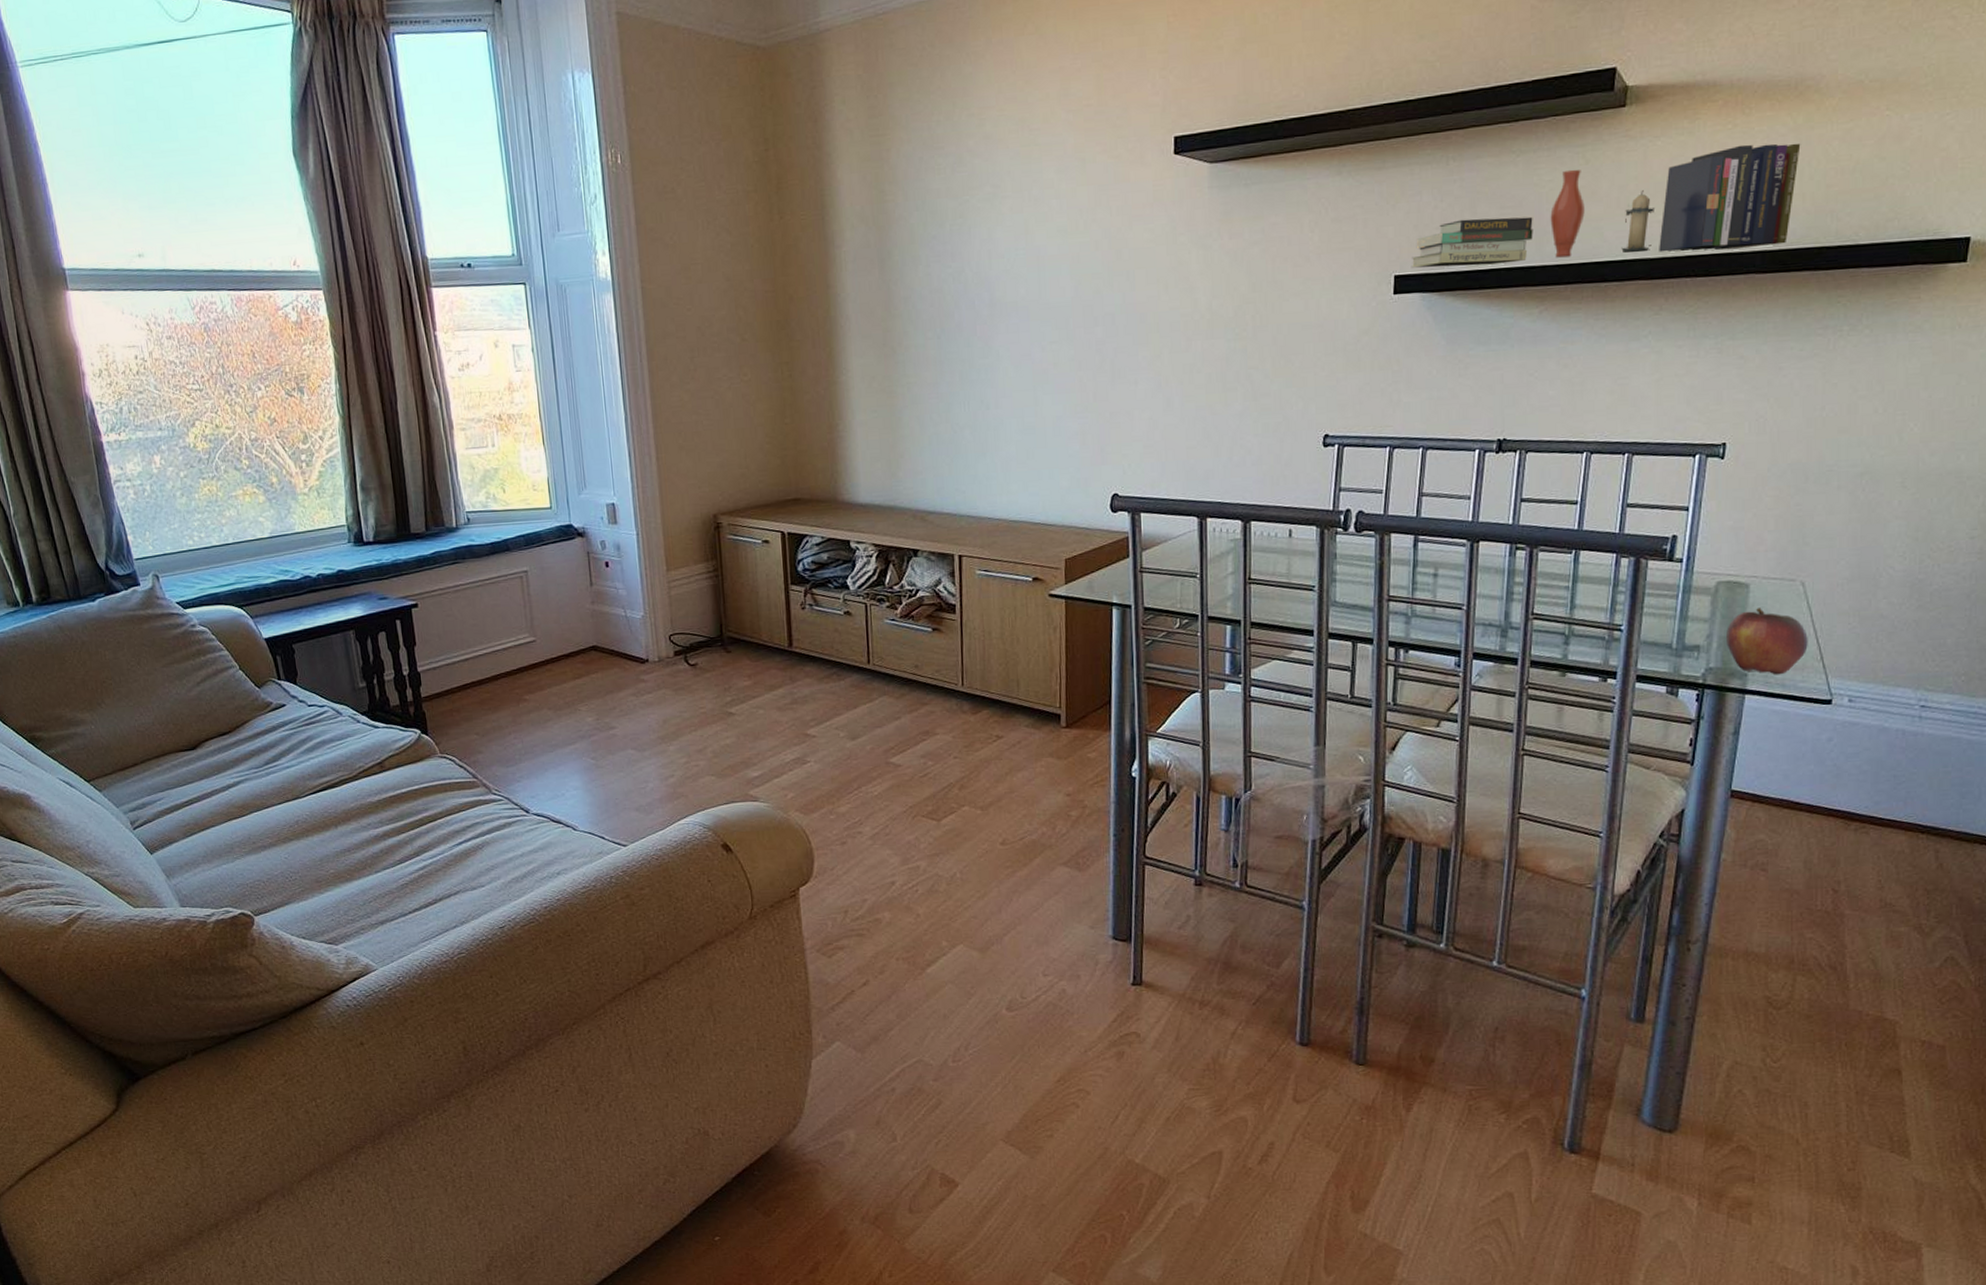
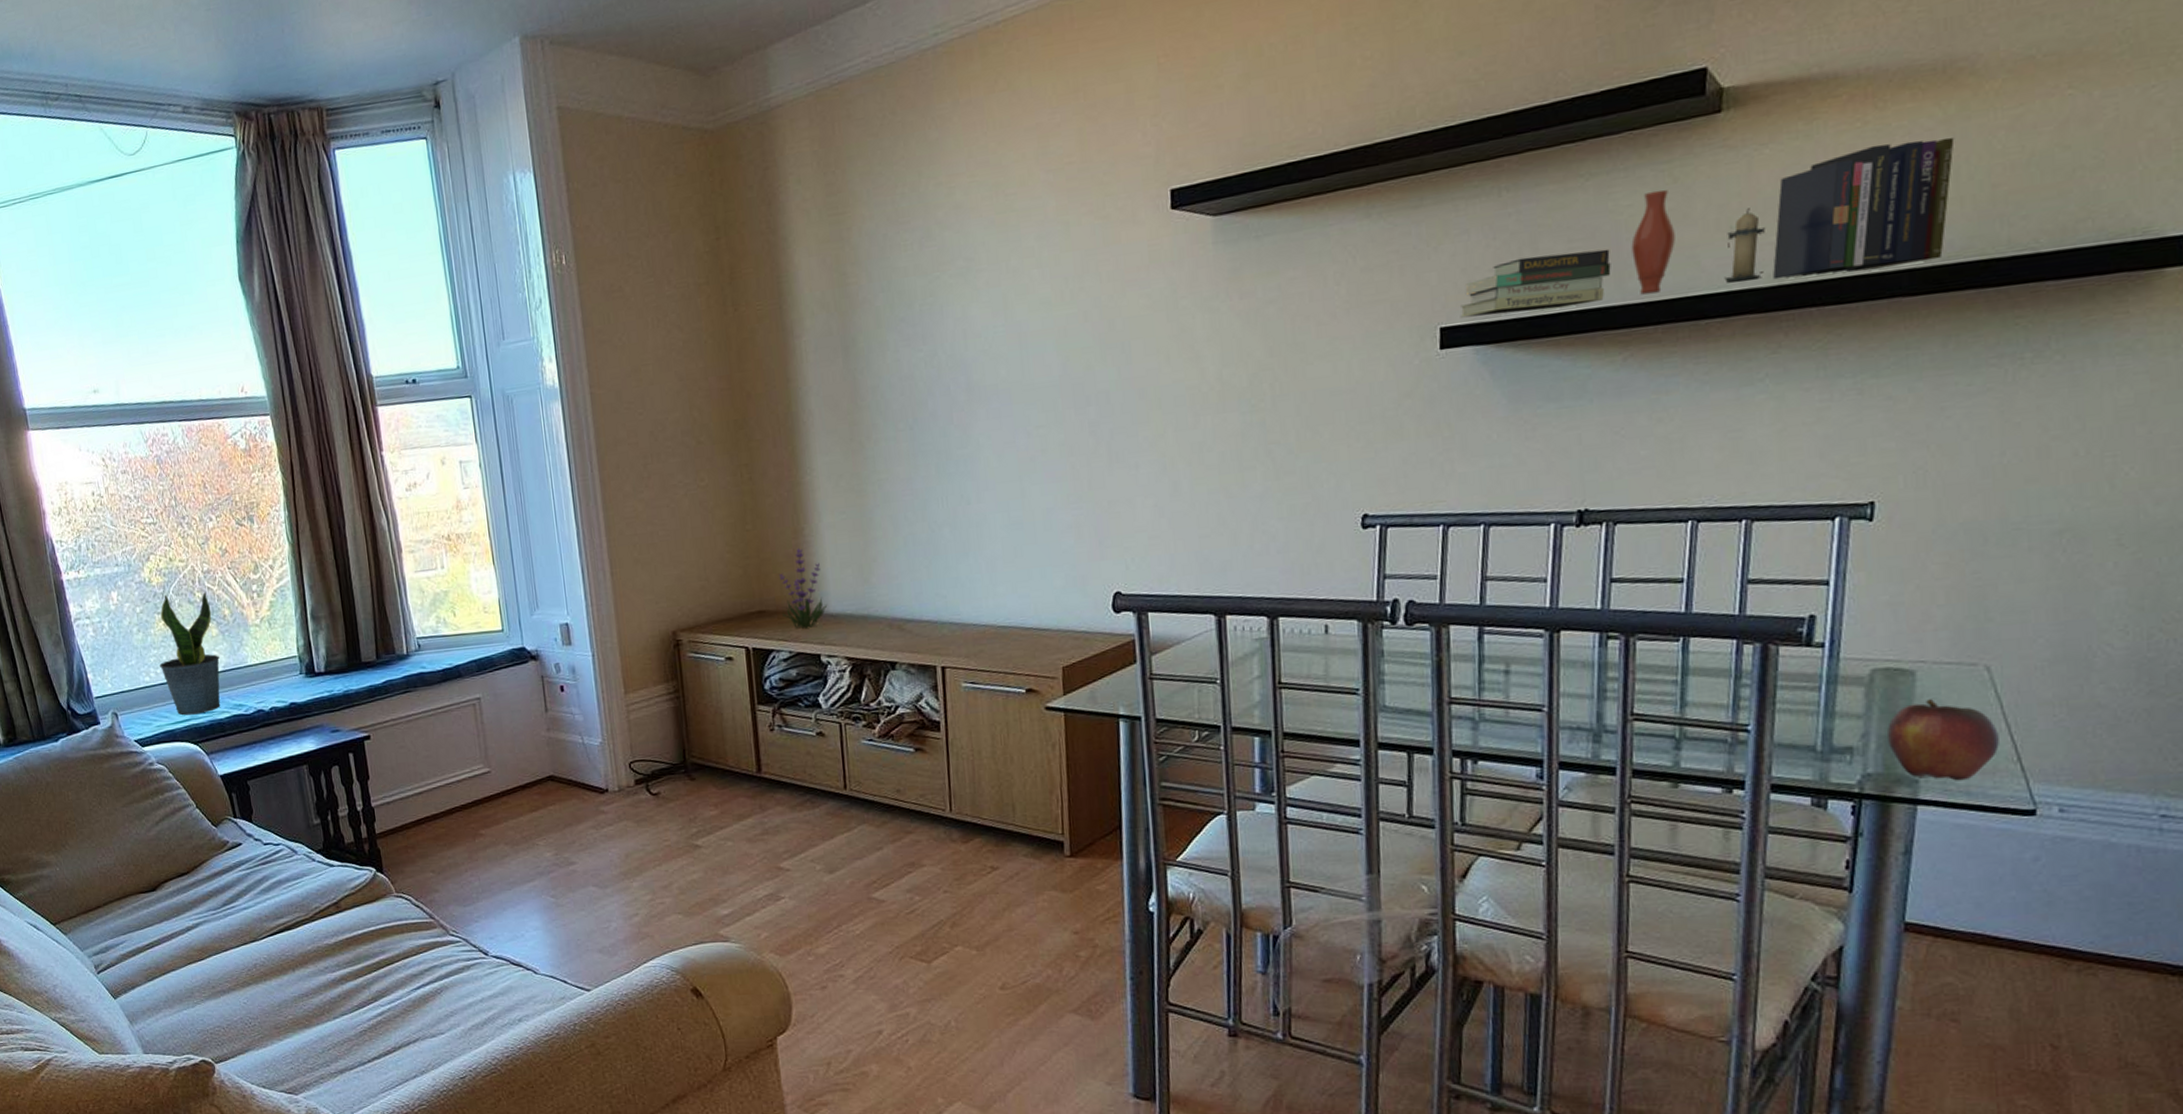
potted plant: none [203,459,266,579] -> present [159,592,221,715]
plant: none [814,442,858,517] -> present [778,548,828,630]

